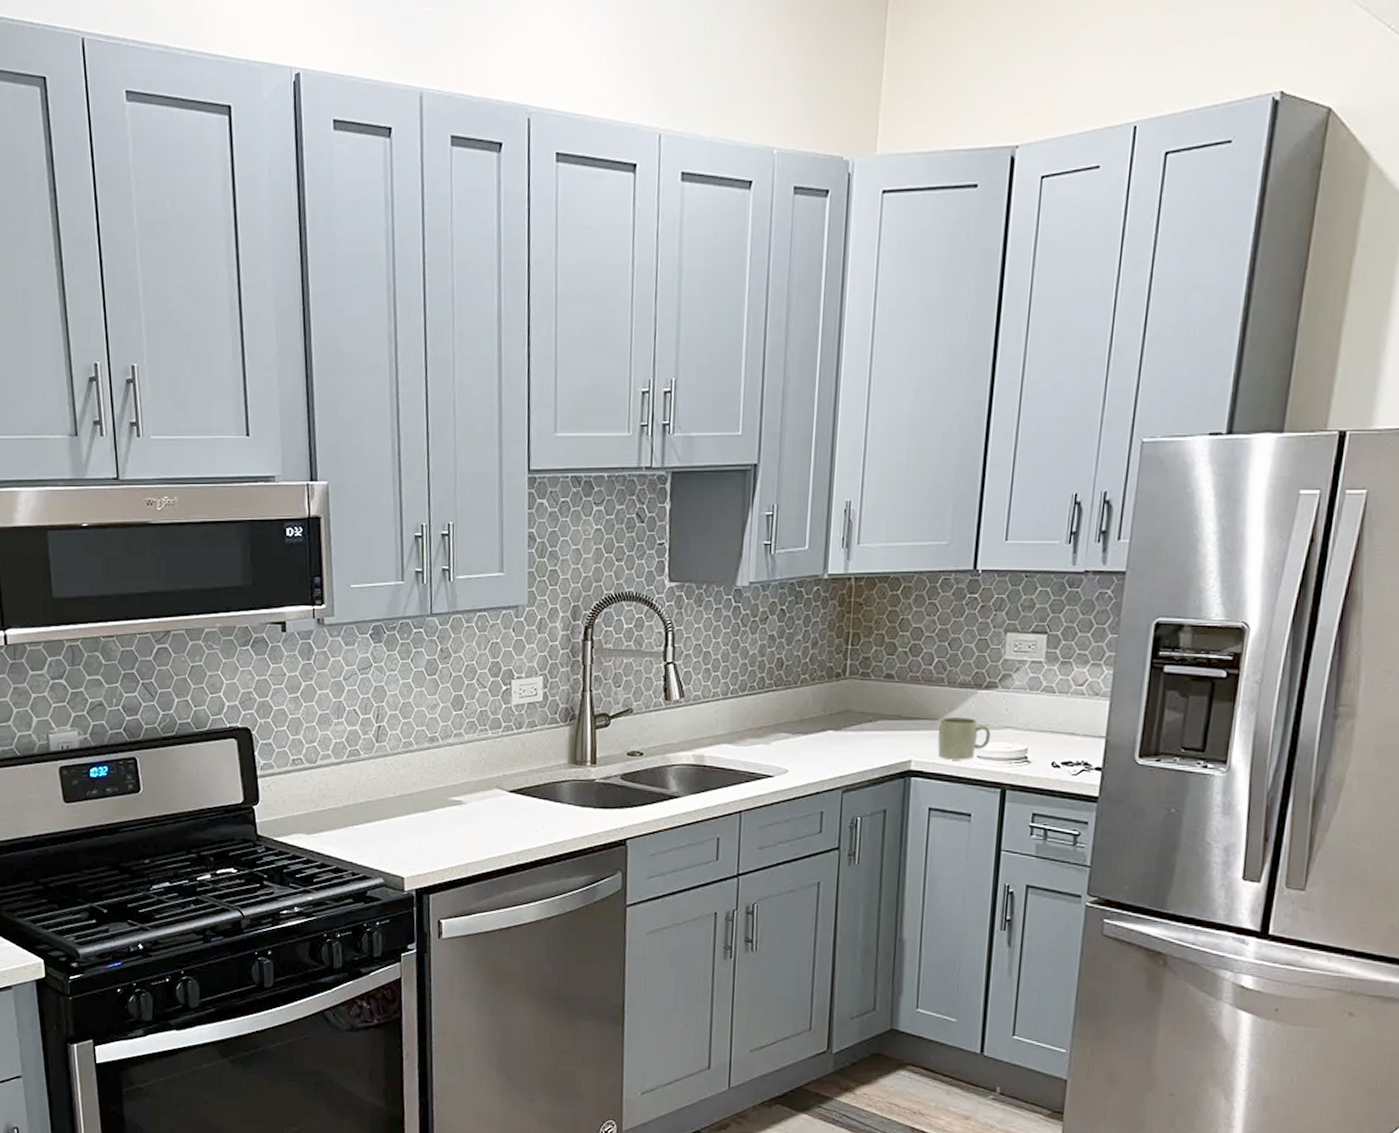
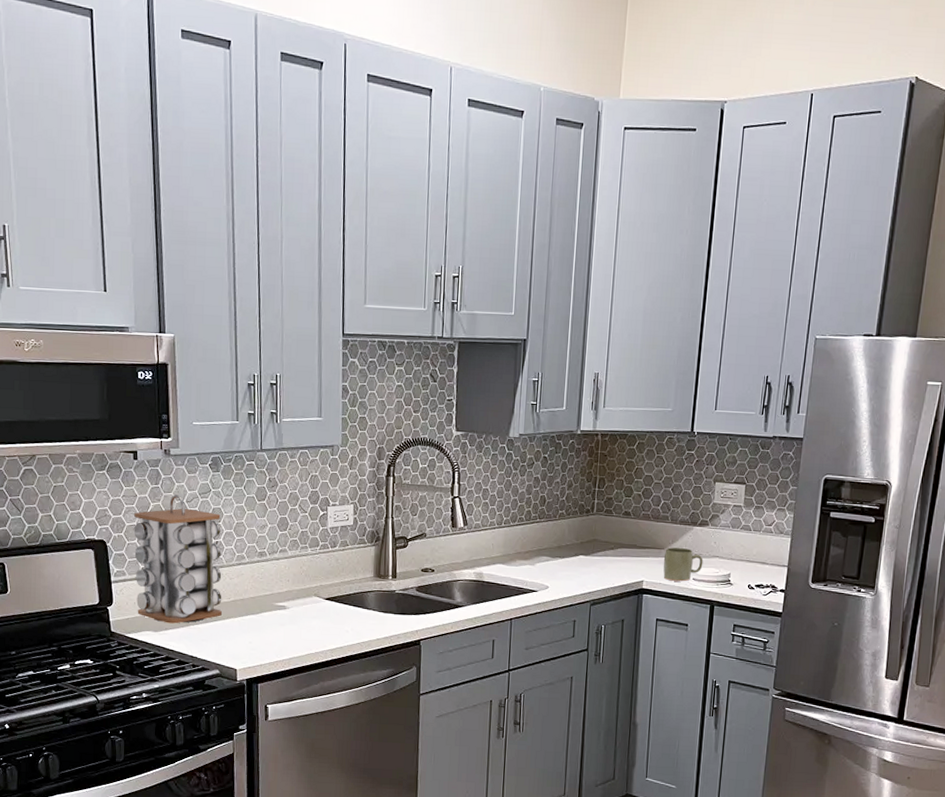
spice rack: none [282,671,386,825] -> present [133,494,222,624]

